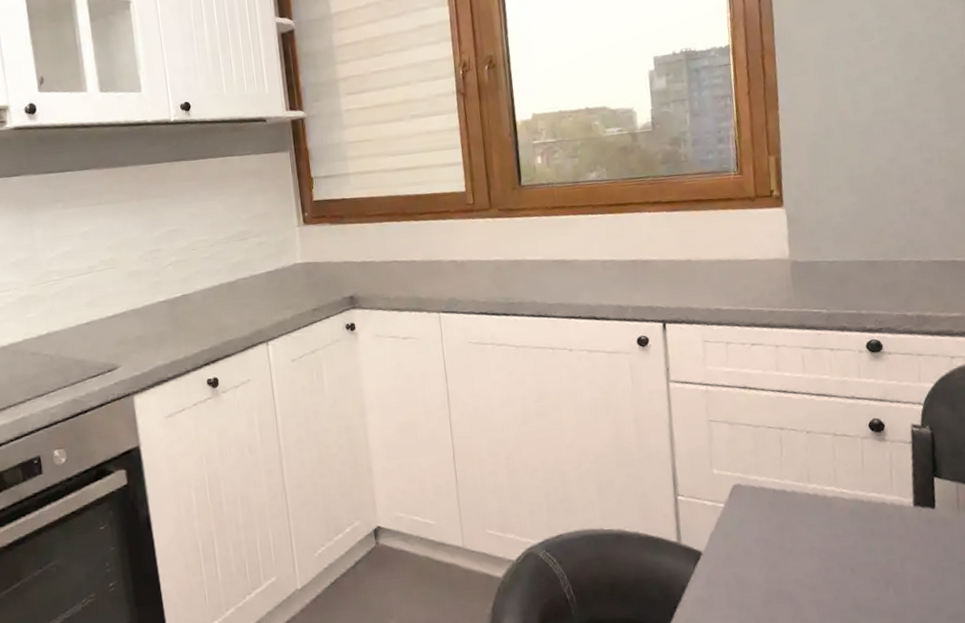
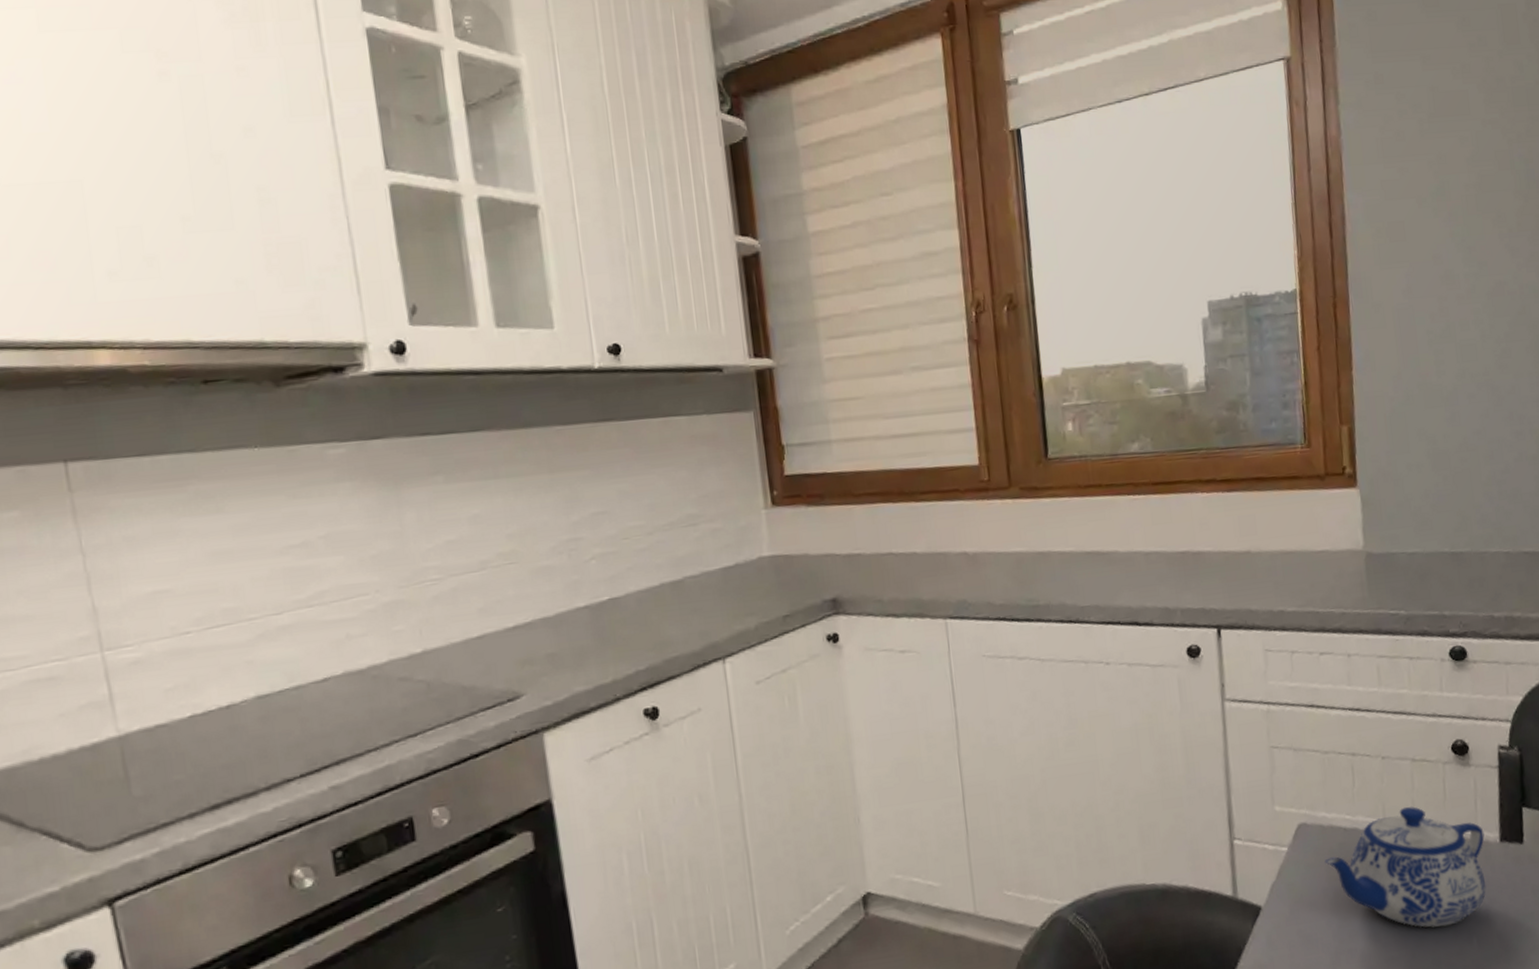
teapot: none [756,474,902,576] -> present [1325,806,1487,928]

